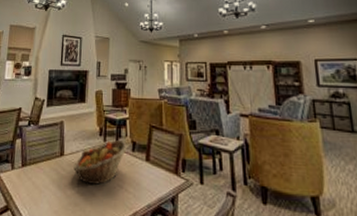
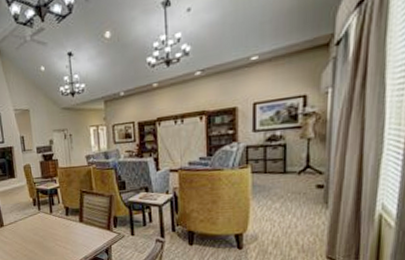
fruit basket: present [73,140,127,186] -> none [14,207,61,247]

